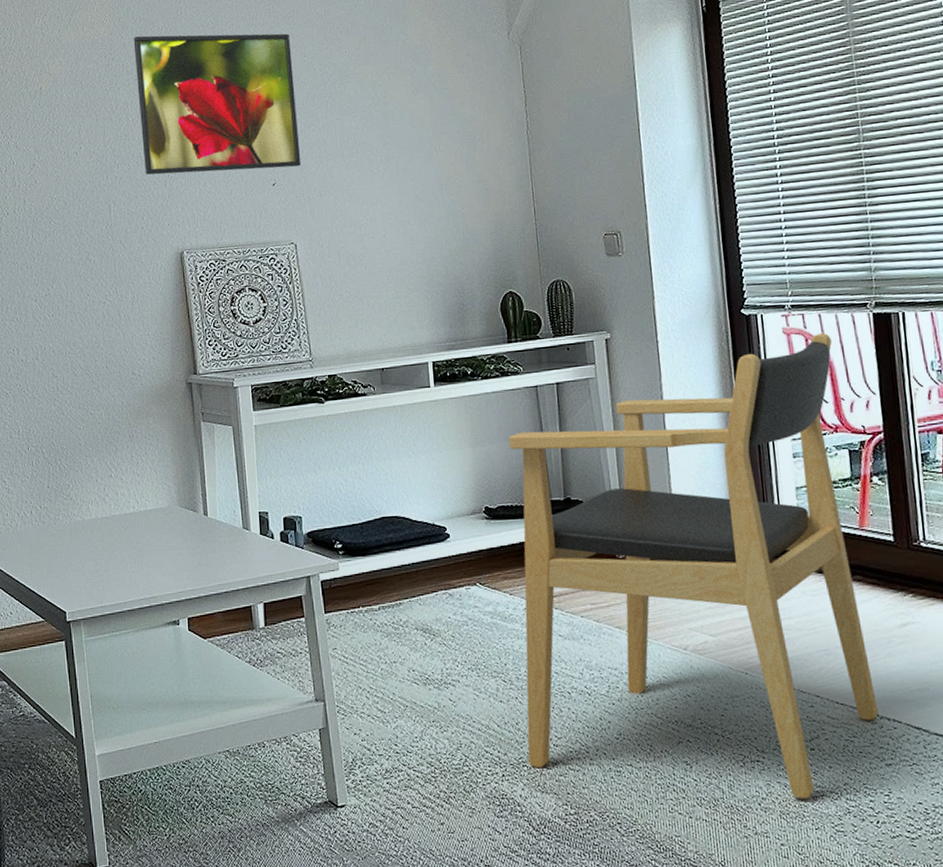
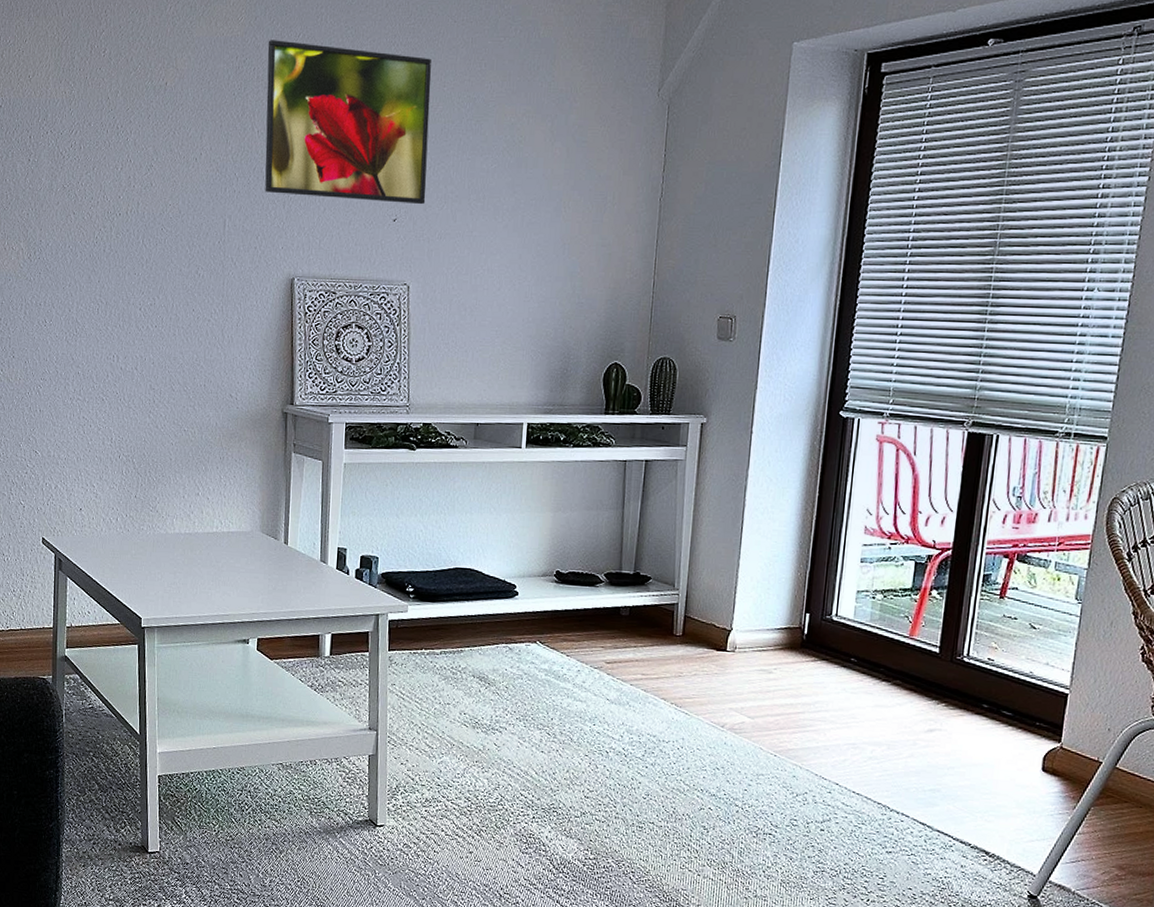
armchair: present [509,332,879,800] -> none [559,444,922,873]

